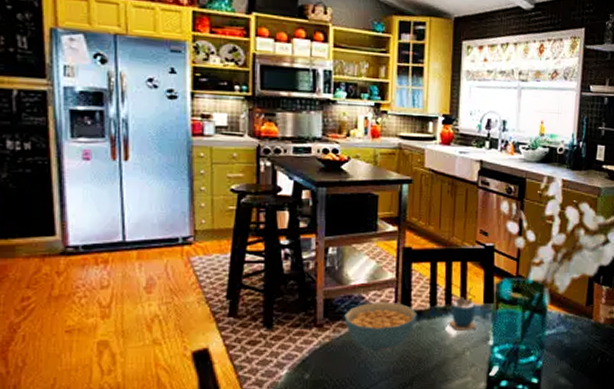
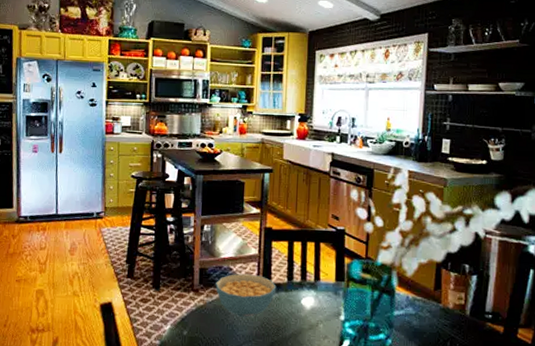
cup: present [449,287,477,331] -> none [304,266,329,305]

